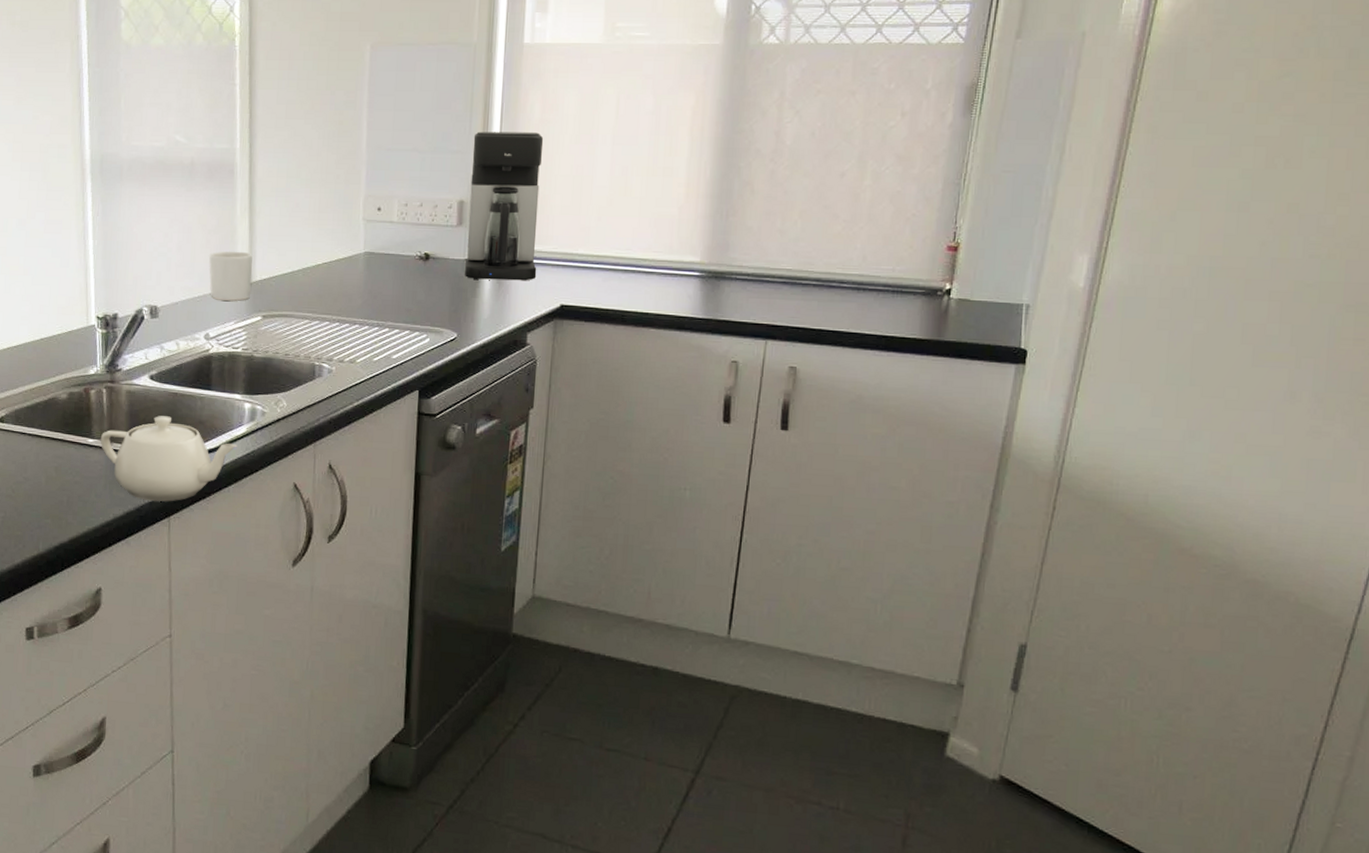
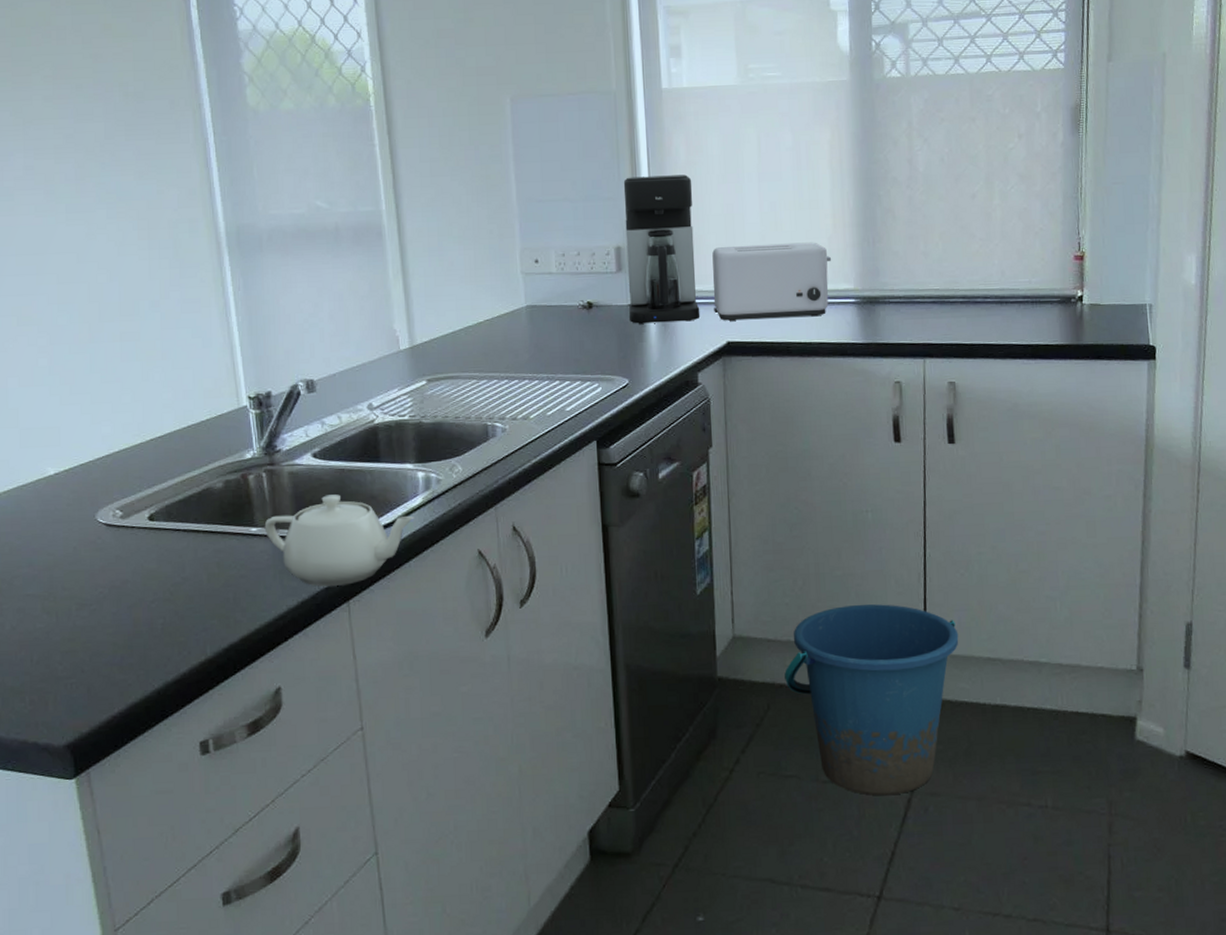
mug: present [208,251,253,301] -> none [363,315,413,368]
toaster: none [551,208,680,287] -> present [712,242,832,321]
bucket: none [580,580,767,773] -> present [784,604,959,796]

